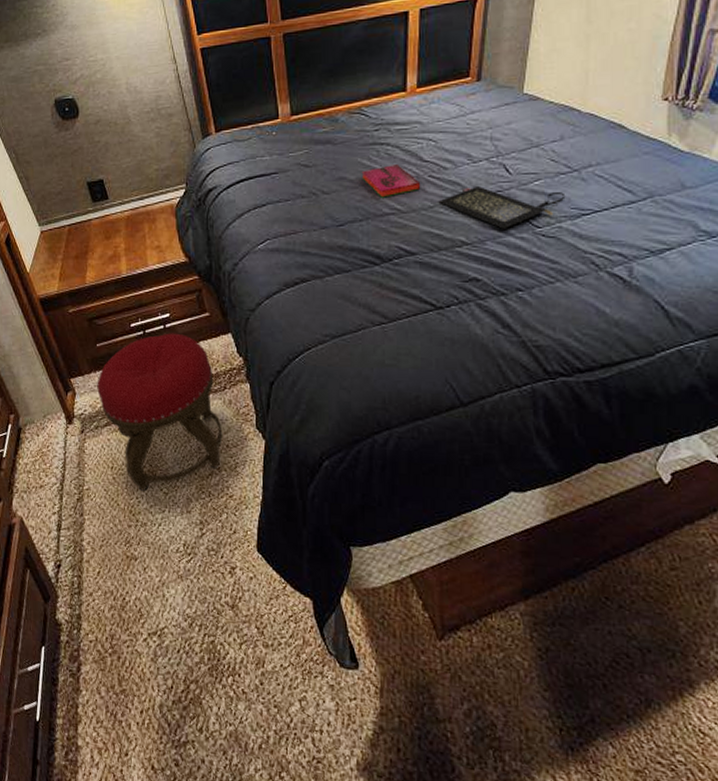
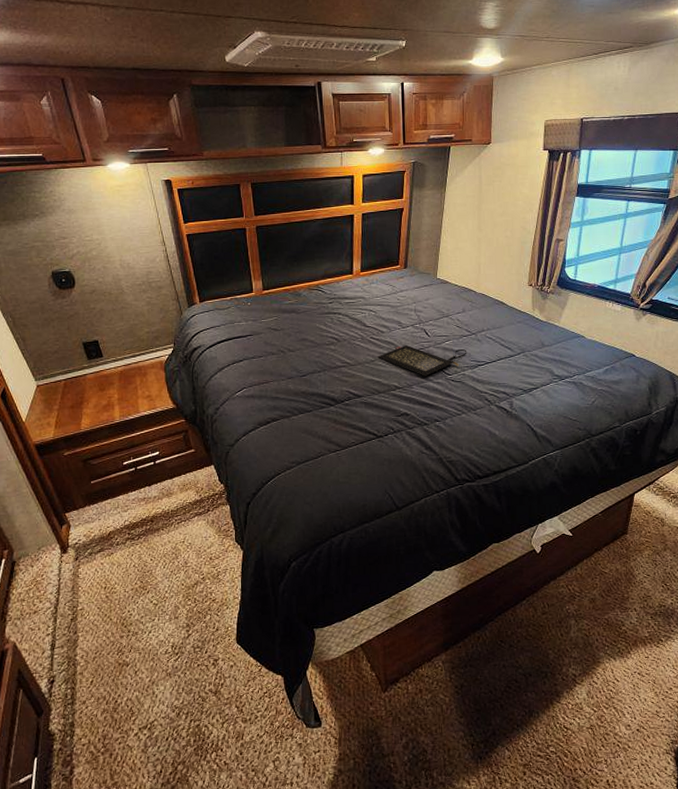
stool: present [97,333,223,491] -> none [91,467,207,605]
hardback book: present [361,165,421,198] -> none [319,329,365,354]

